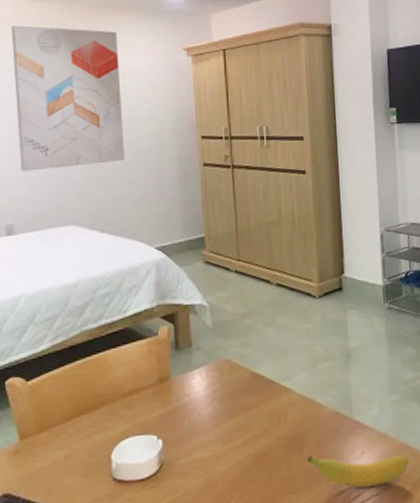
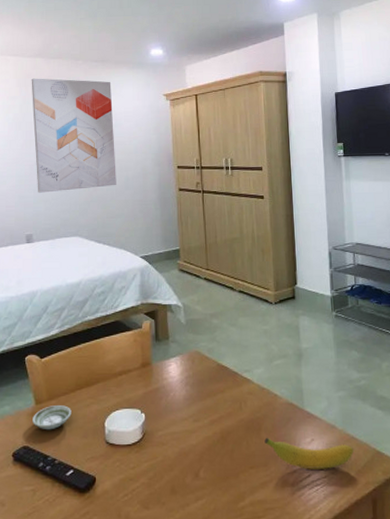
saucer: none [16,438,68,472] -> present [33,405,72,430]

